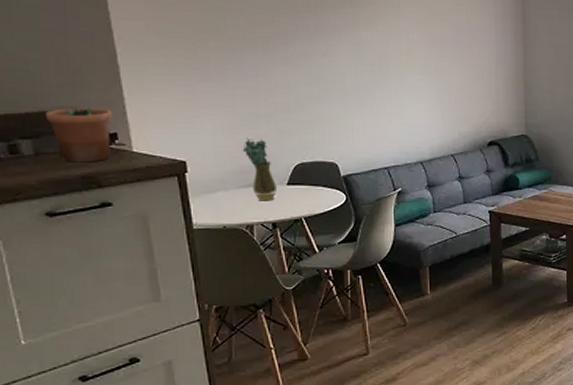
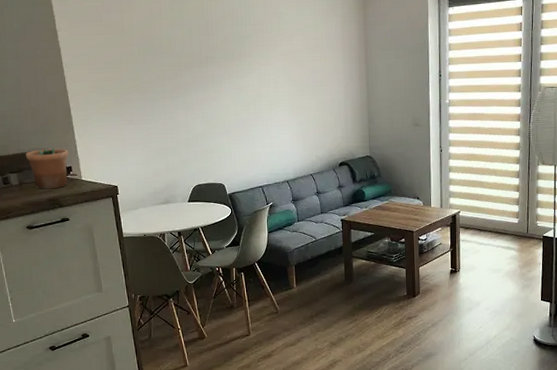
vase: present [242,138,278,201] -> none [156,166,182,215]

